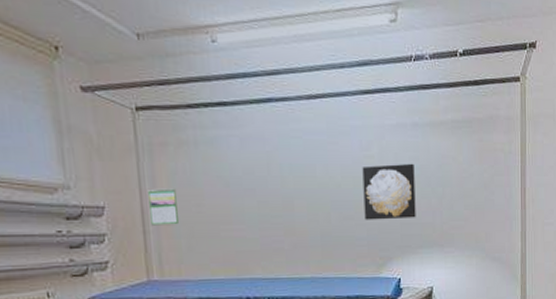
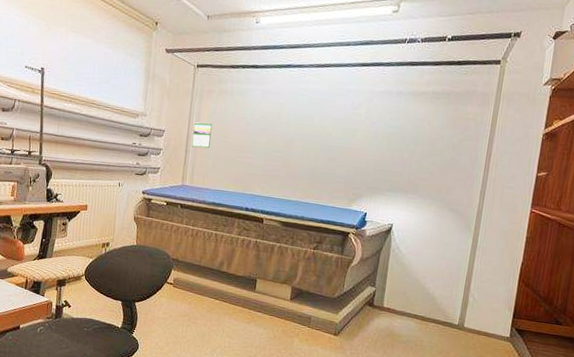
wall art: present [362,163,416,220] -> none [345,121,394,167]

